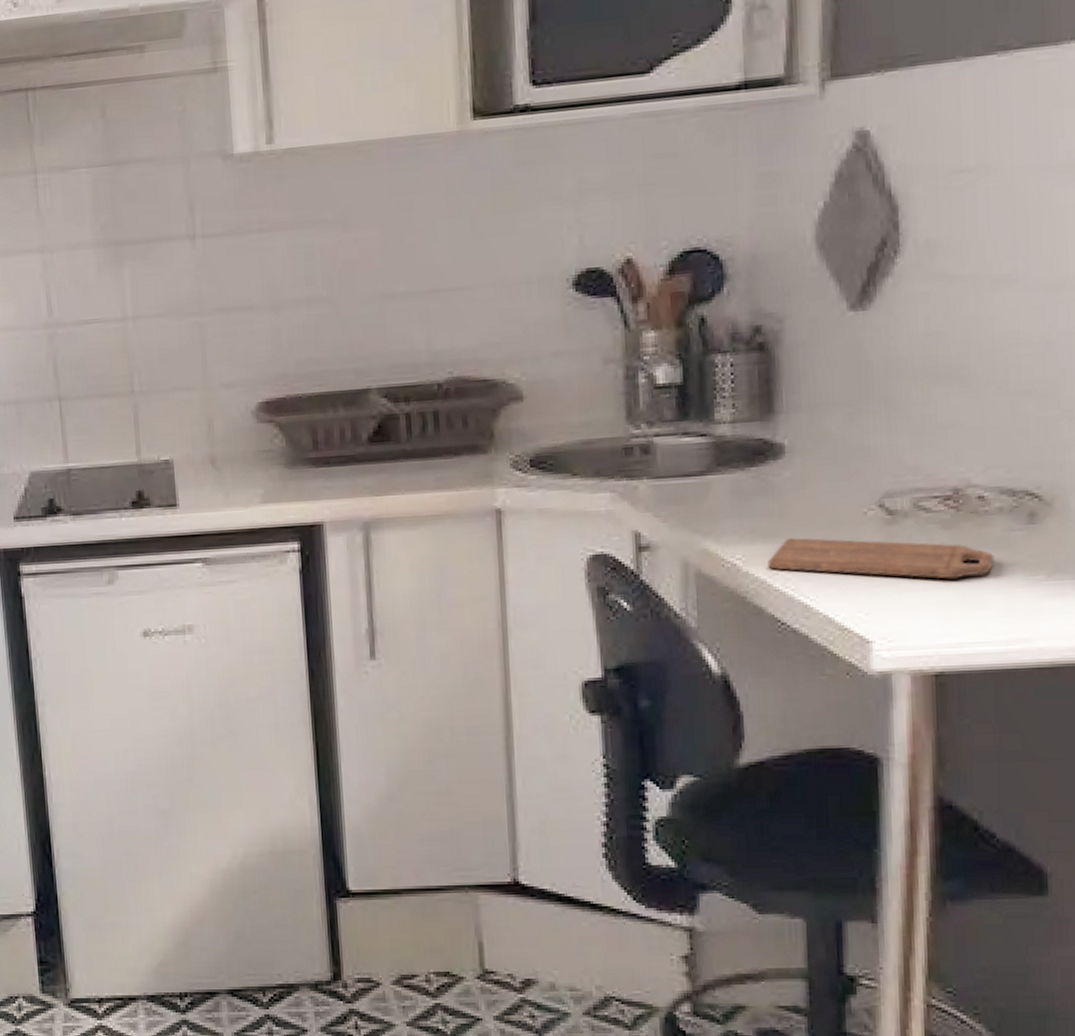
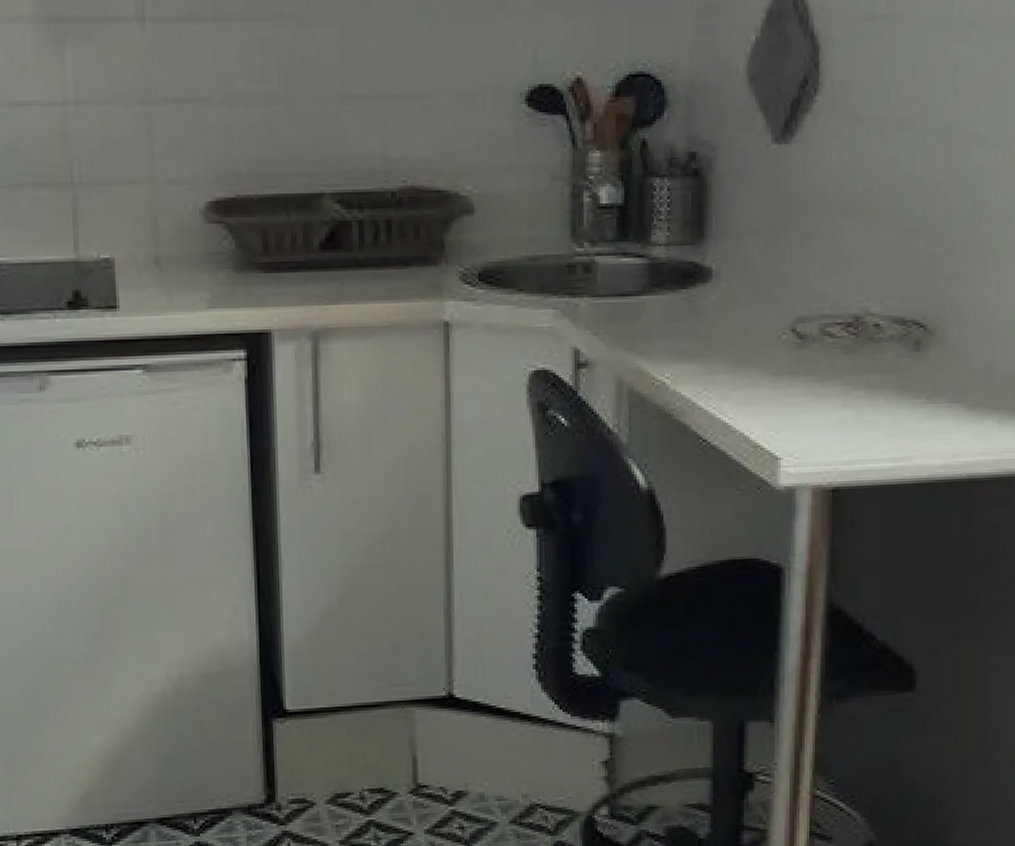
cutting board: present [768,538,995,579] -> none [693,358,885,401]

